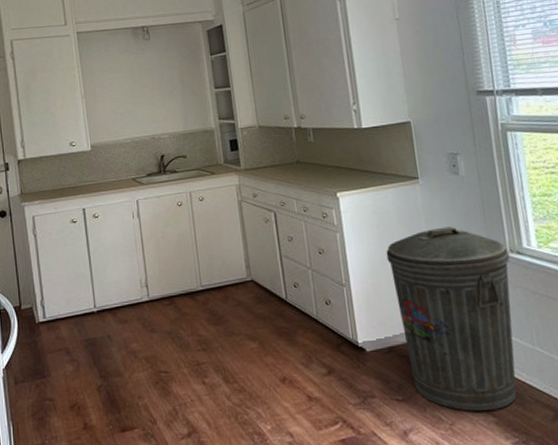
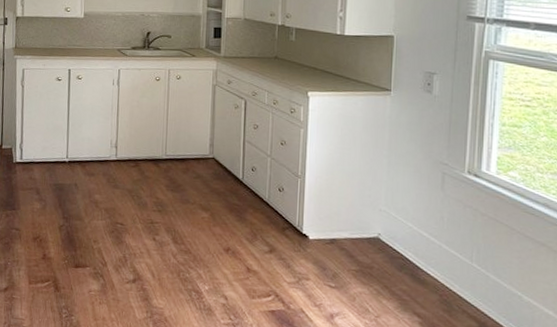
trash can: present [386,226,517,412] -> none [345,139,467,312]

